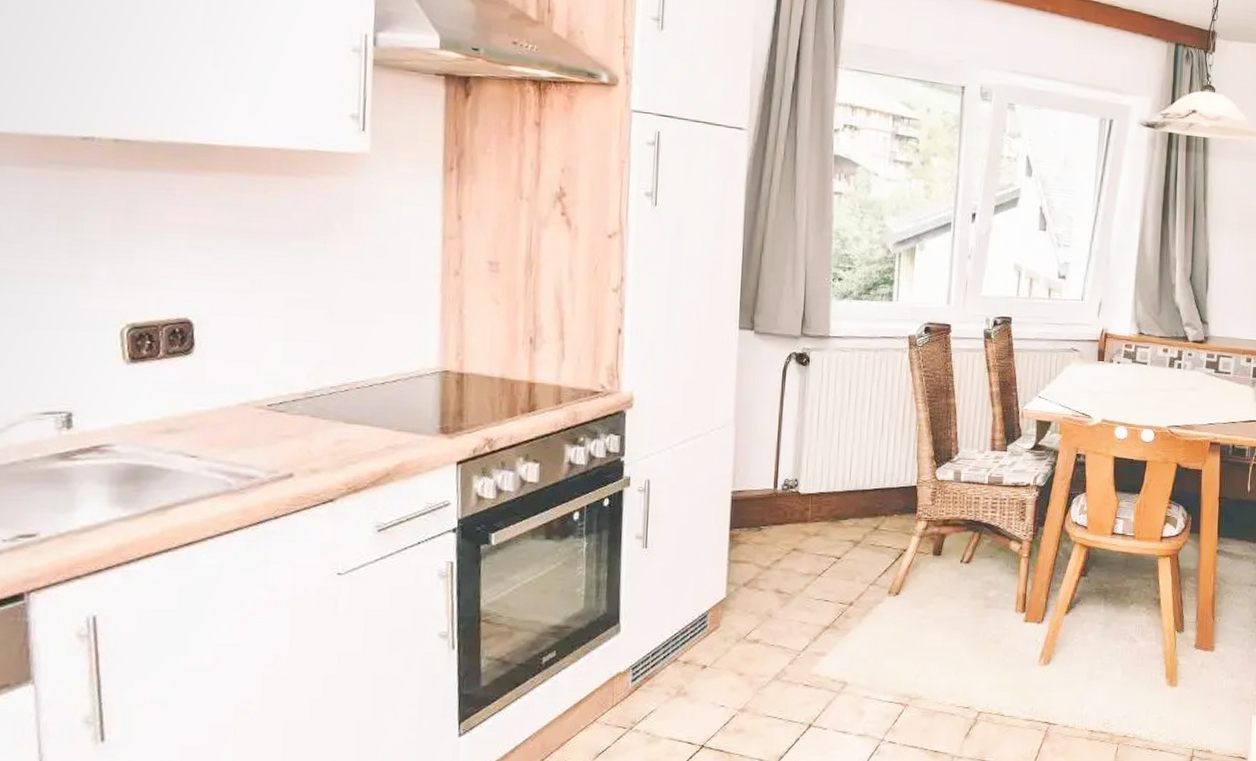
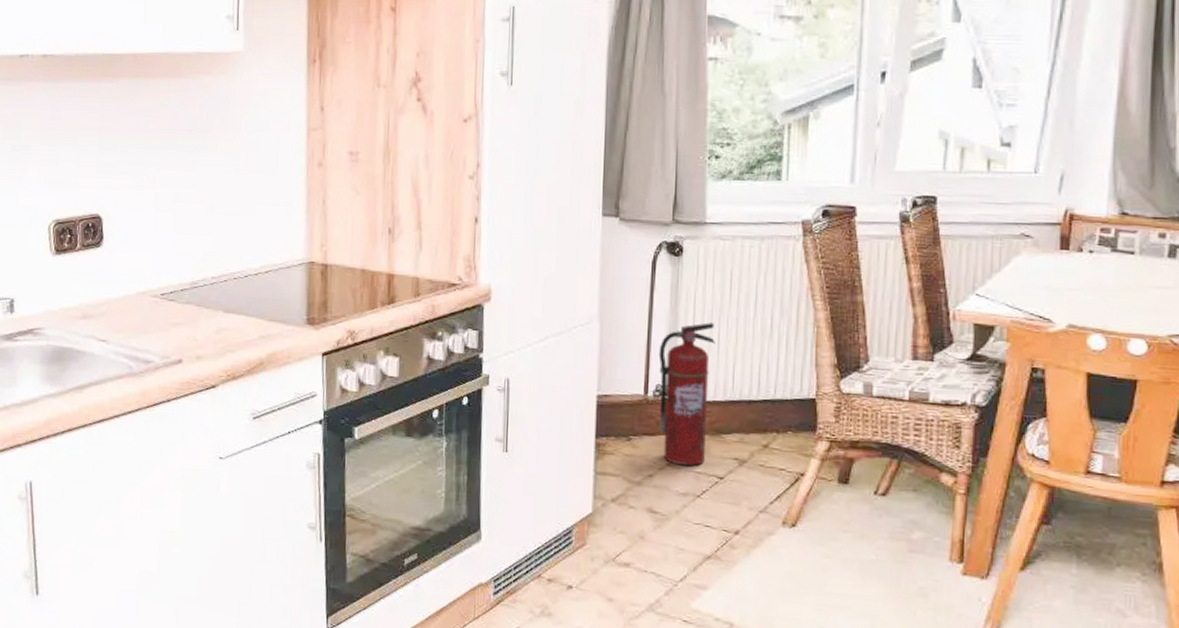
fire extinguisher: none [787,423,837,550] -> present [658,322,716,467]

